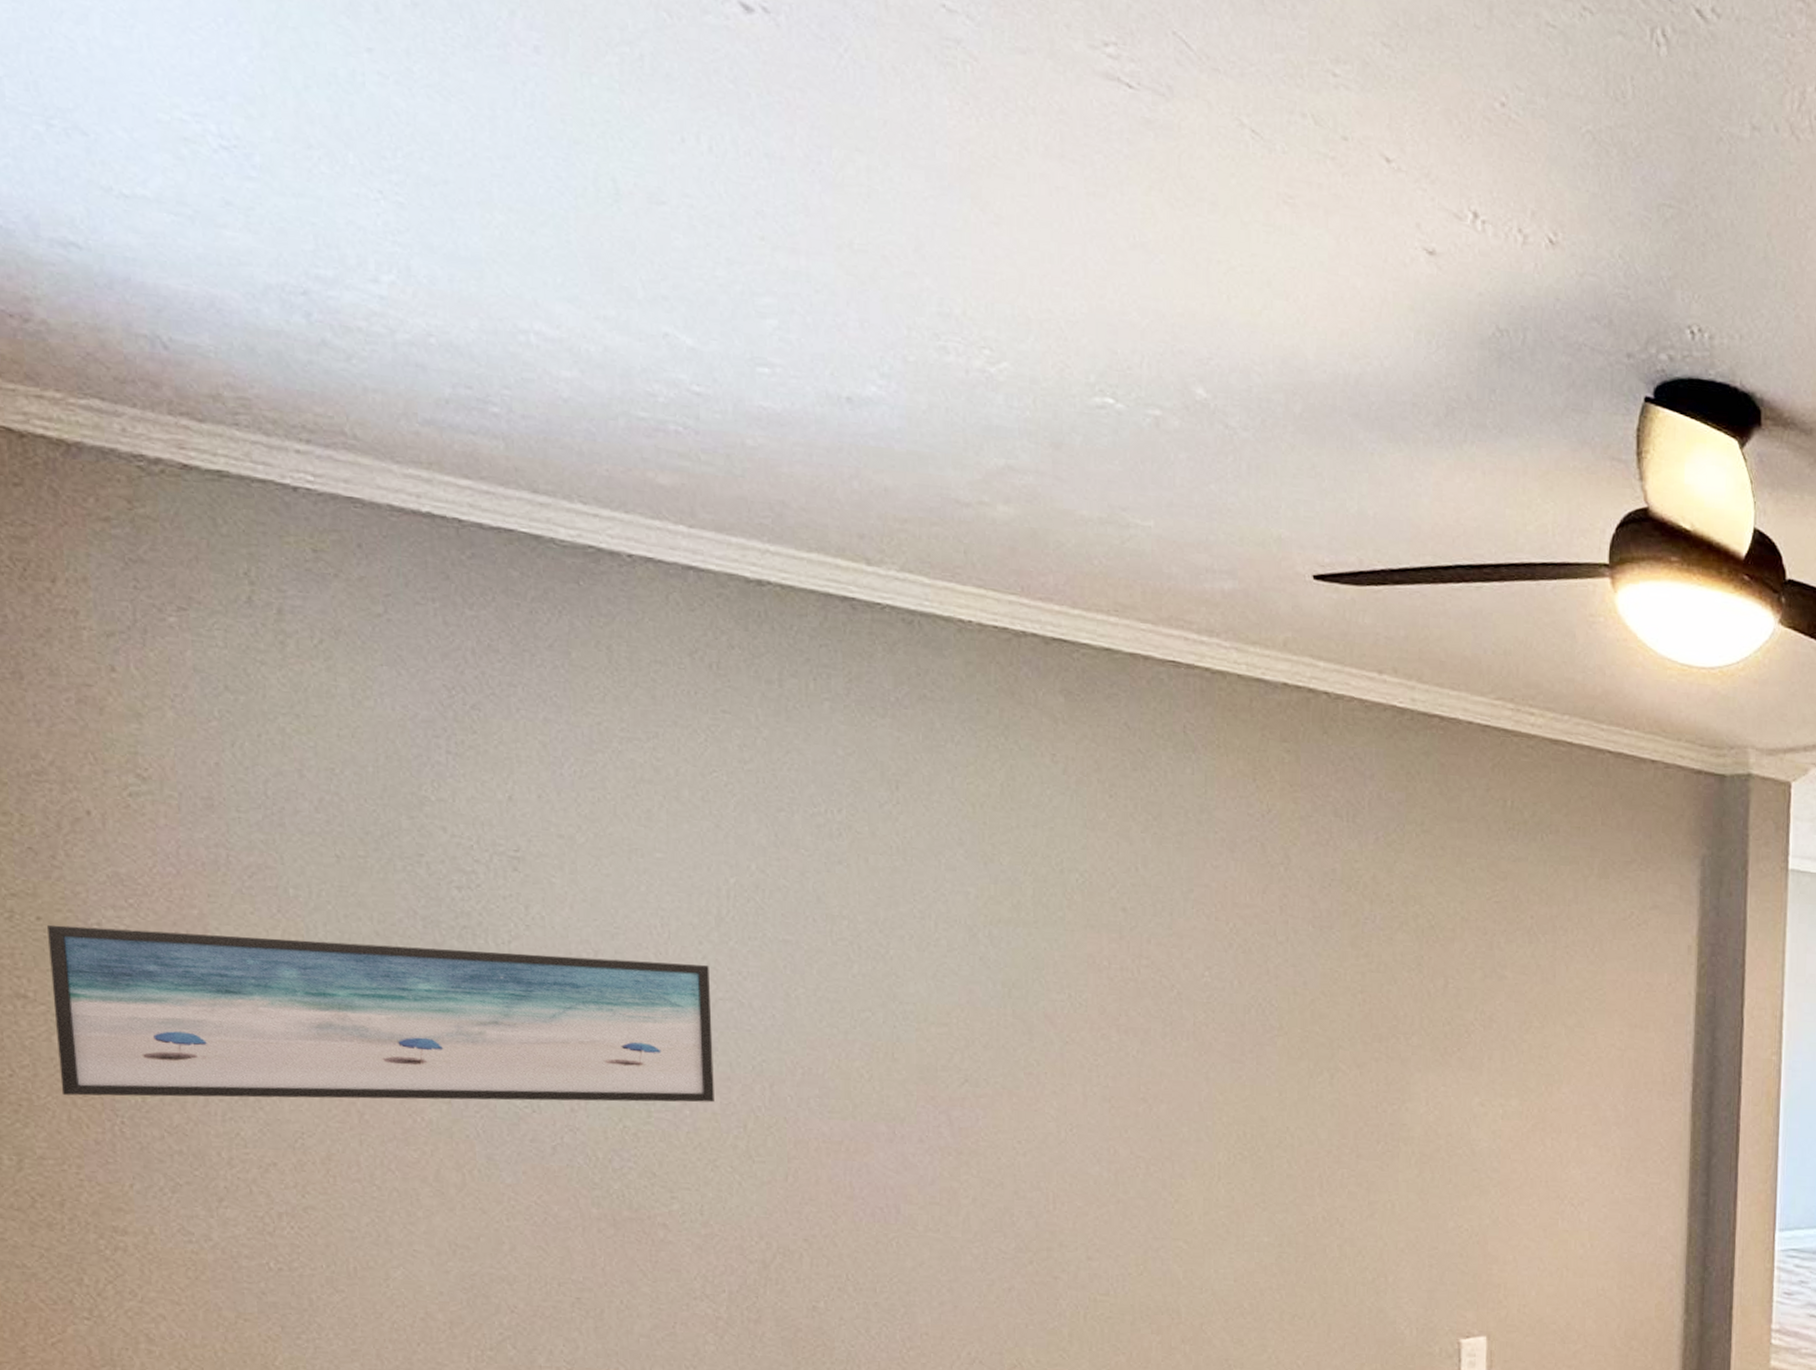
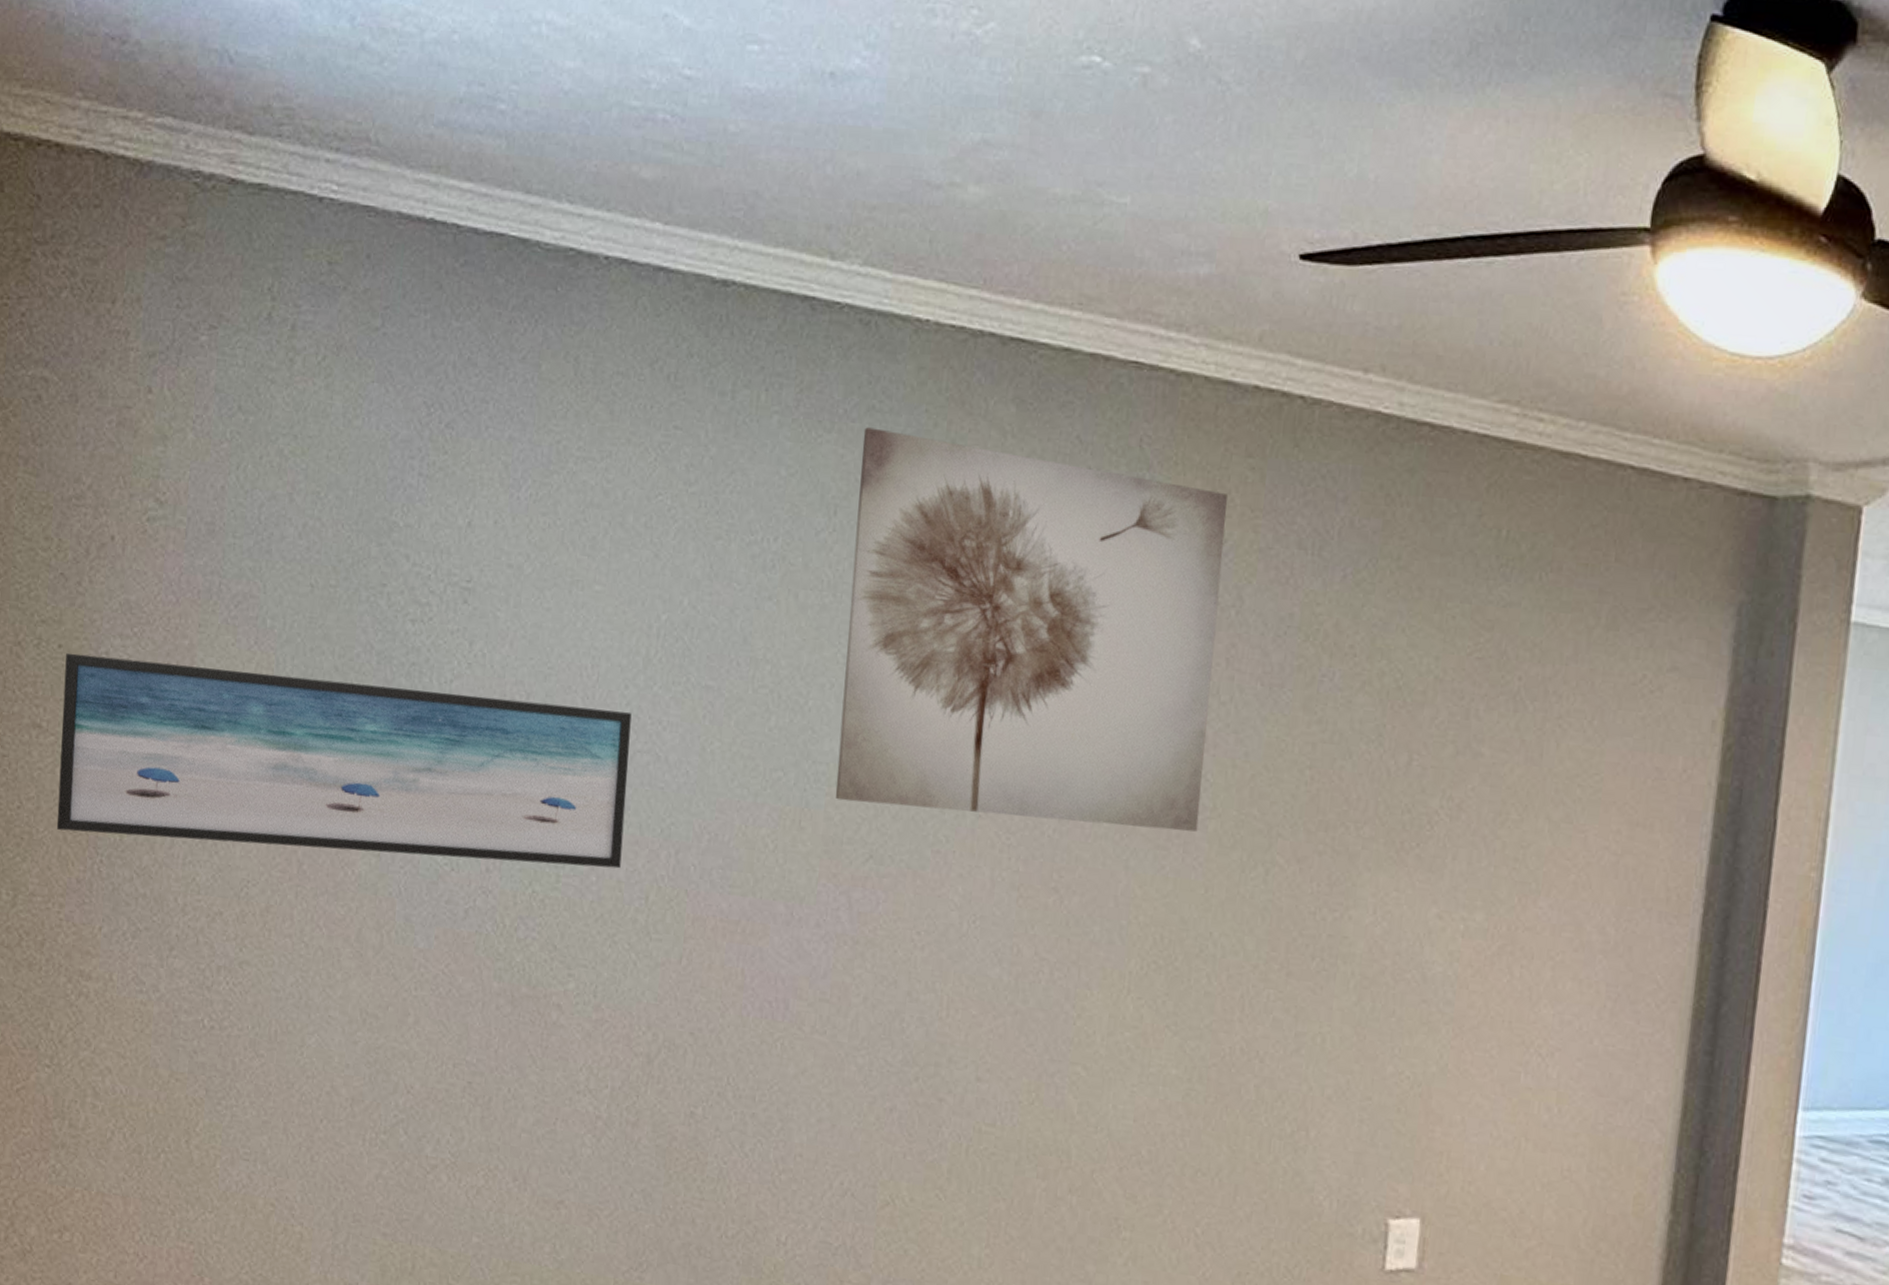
wall art: none [917,713,1269,1047] -> present [835,427,1228,832]

